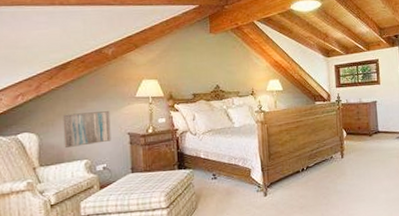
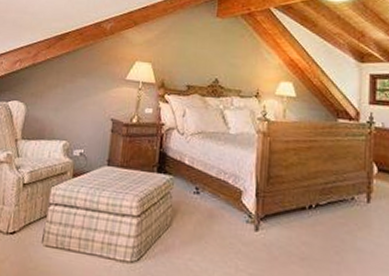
wall art: present [62,111,111,149] -> none [47,87,97,125]

